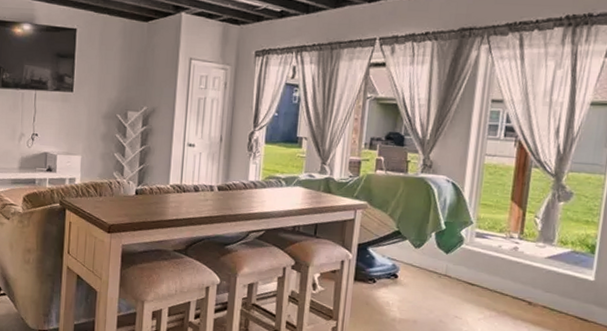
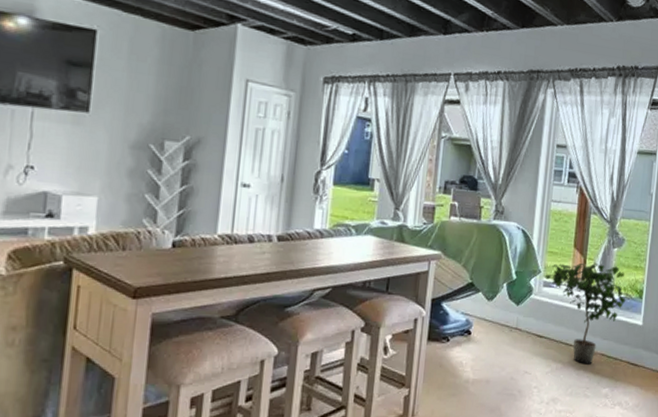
potted plant: none [477,215,583,315] -> present [545,263,633,365]

